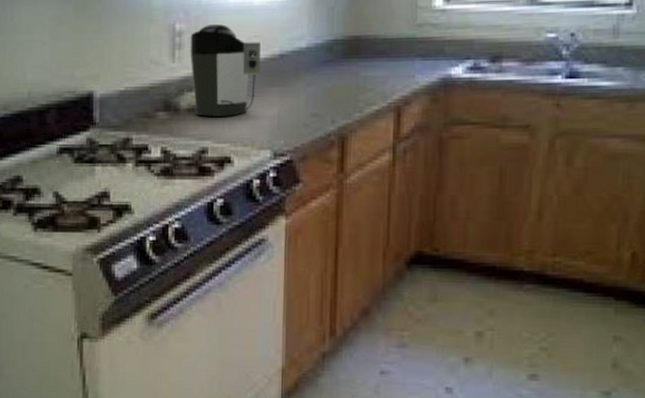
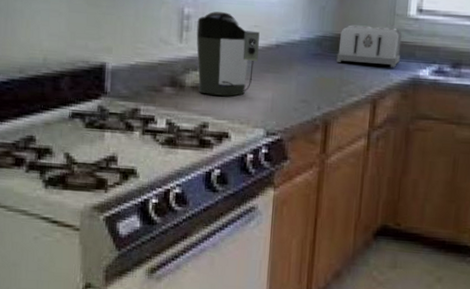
toaster: none [350,22,427,68] -> present [336,25,402,67]

